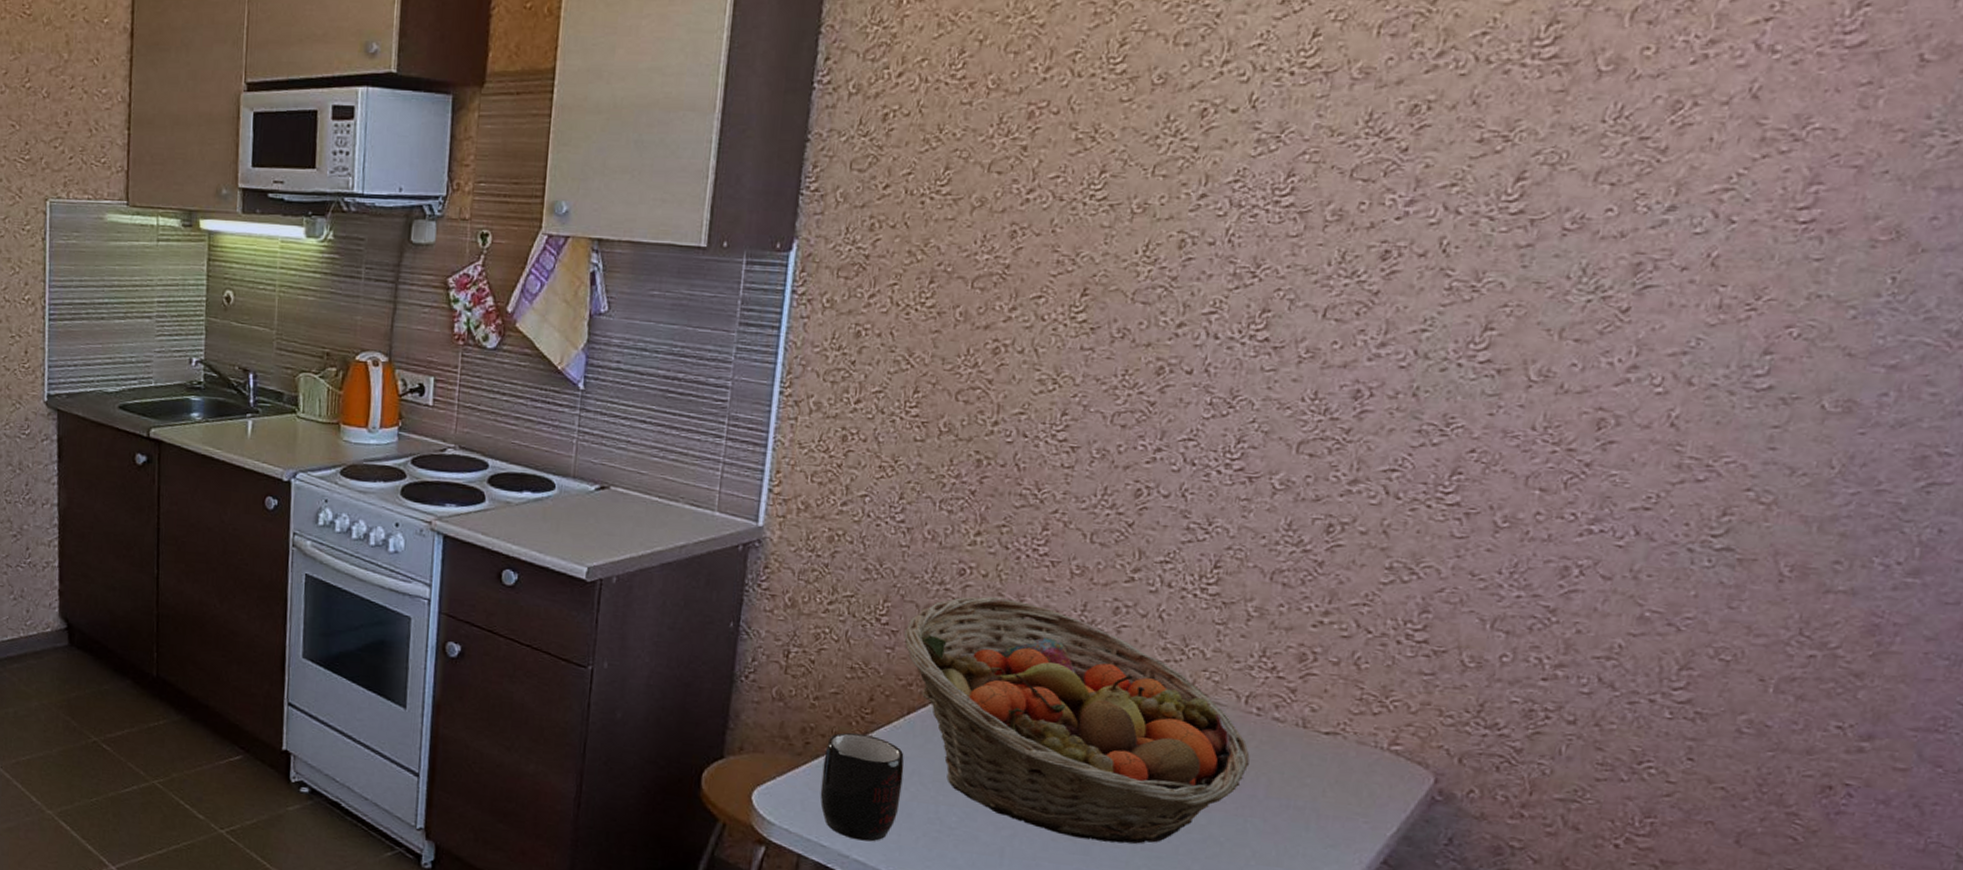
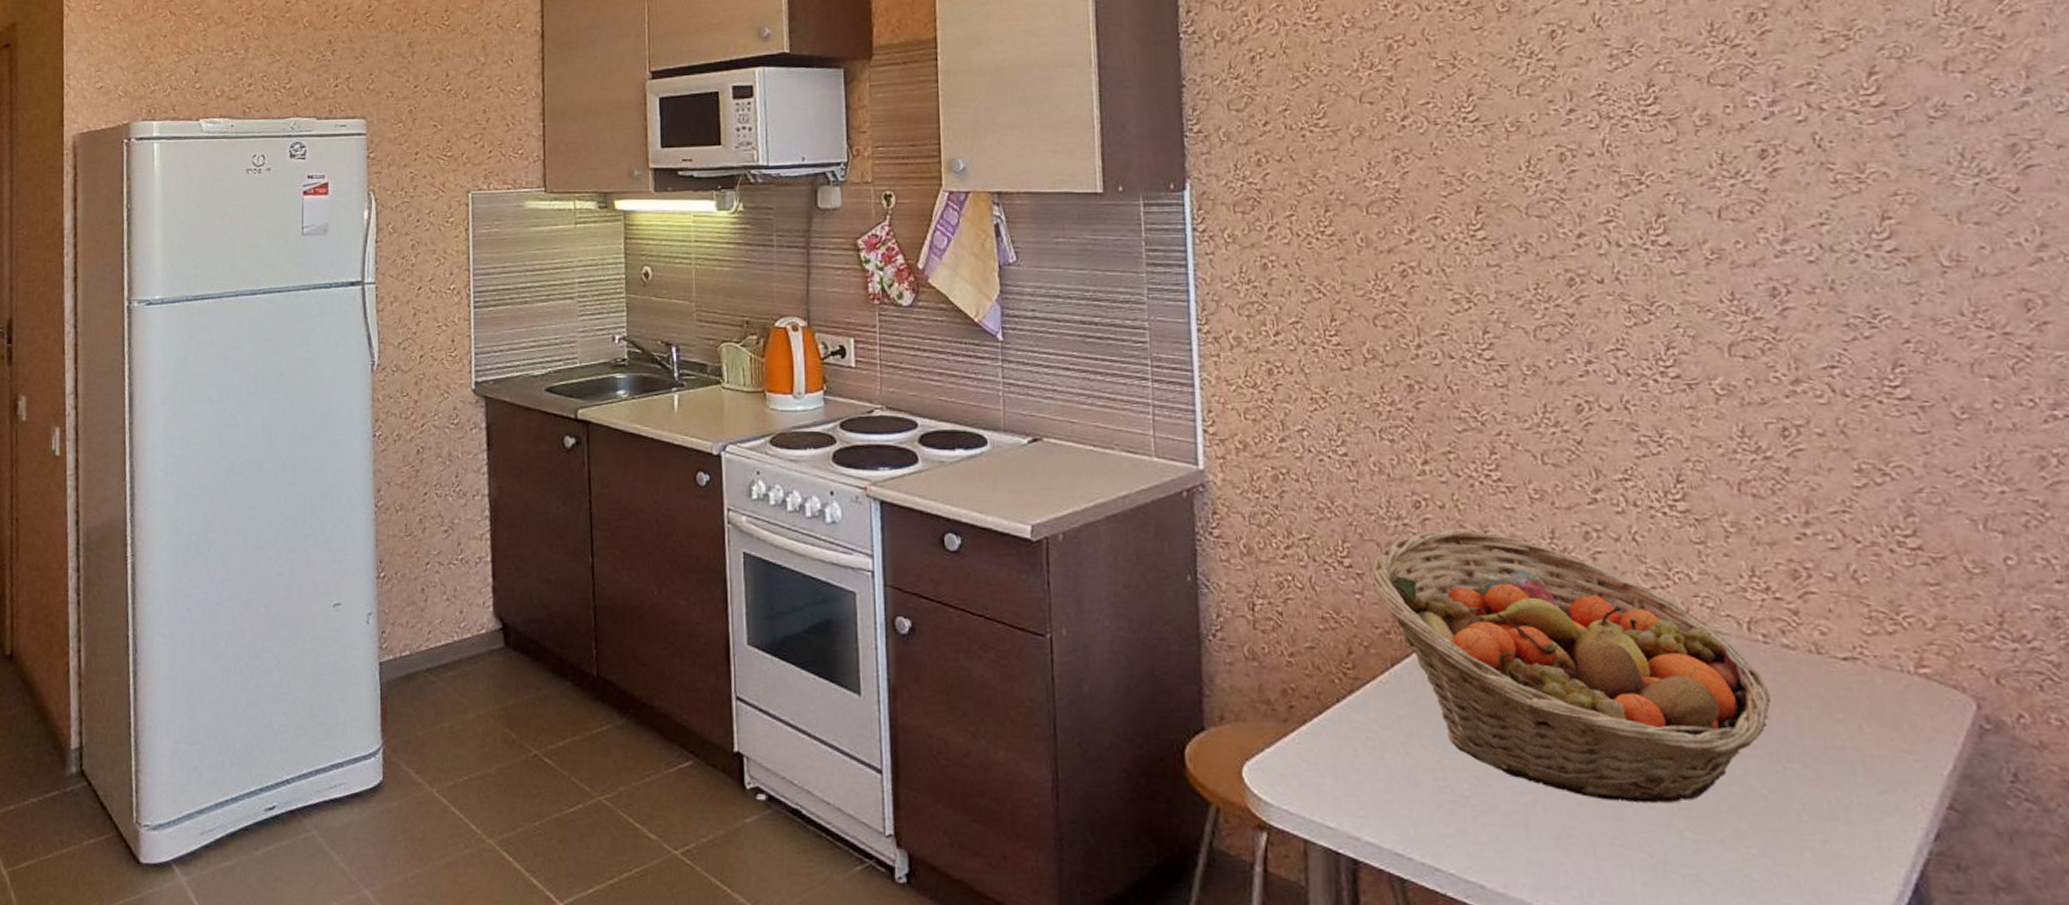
mug: present [820,732,904,842] -> none [1312,691,1403,819]

